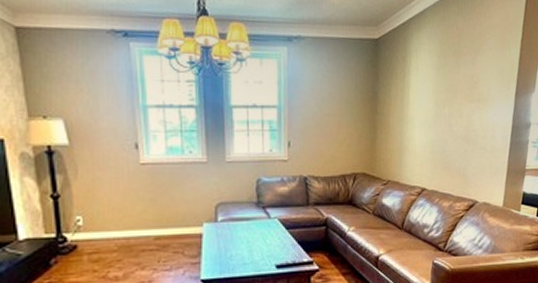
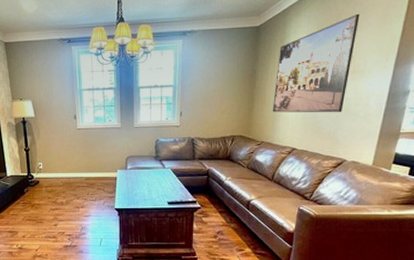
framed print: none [397,35,480,147] -> present [272,13,360,113]

